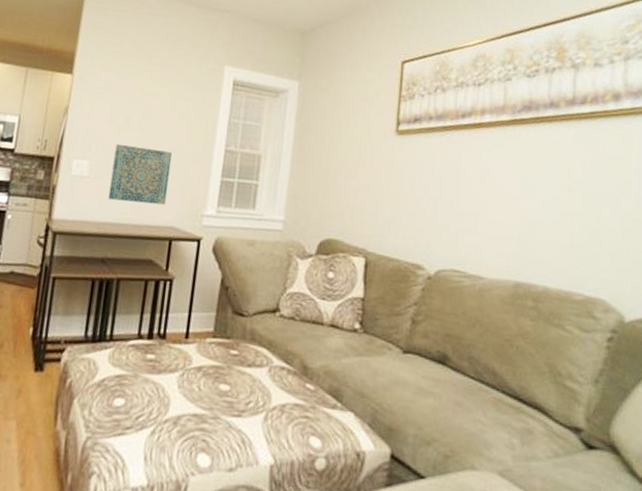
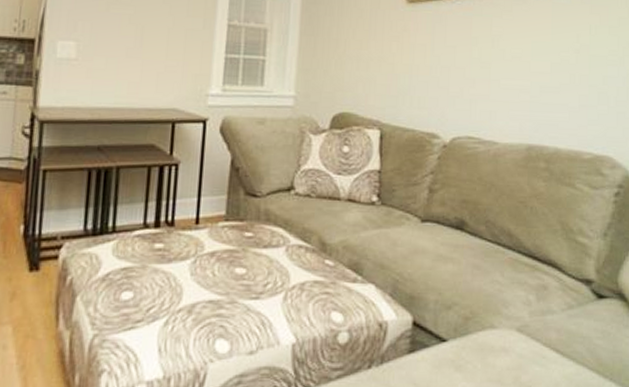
wall art: present [108,144,173,205] -> none [100,22,171,86]

